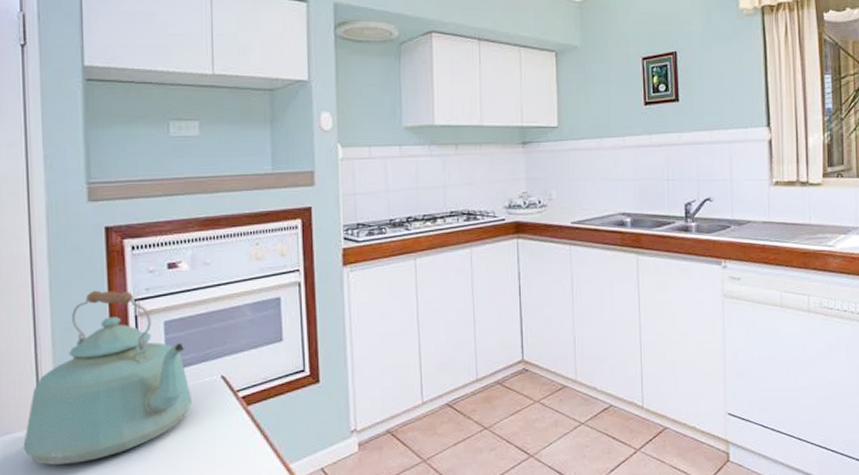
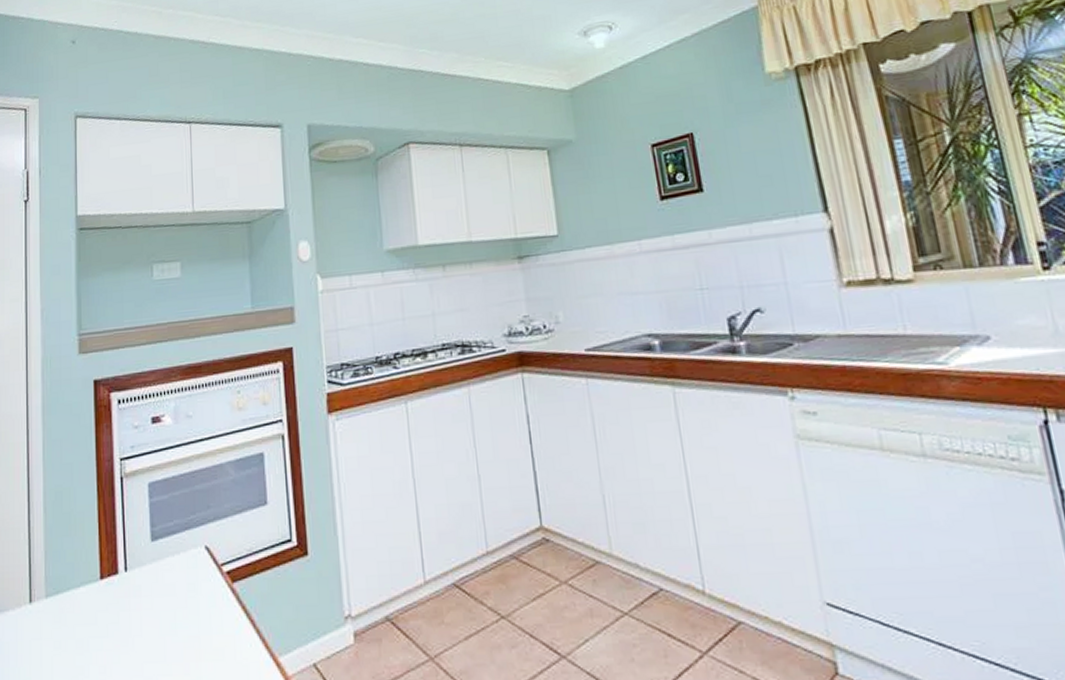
kettle: present [23,290,193,465] -> none [15,449,177,649]

